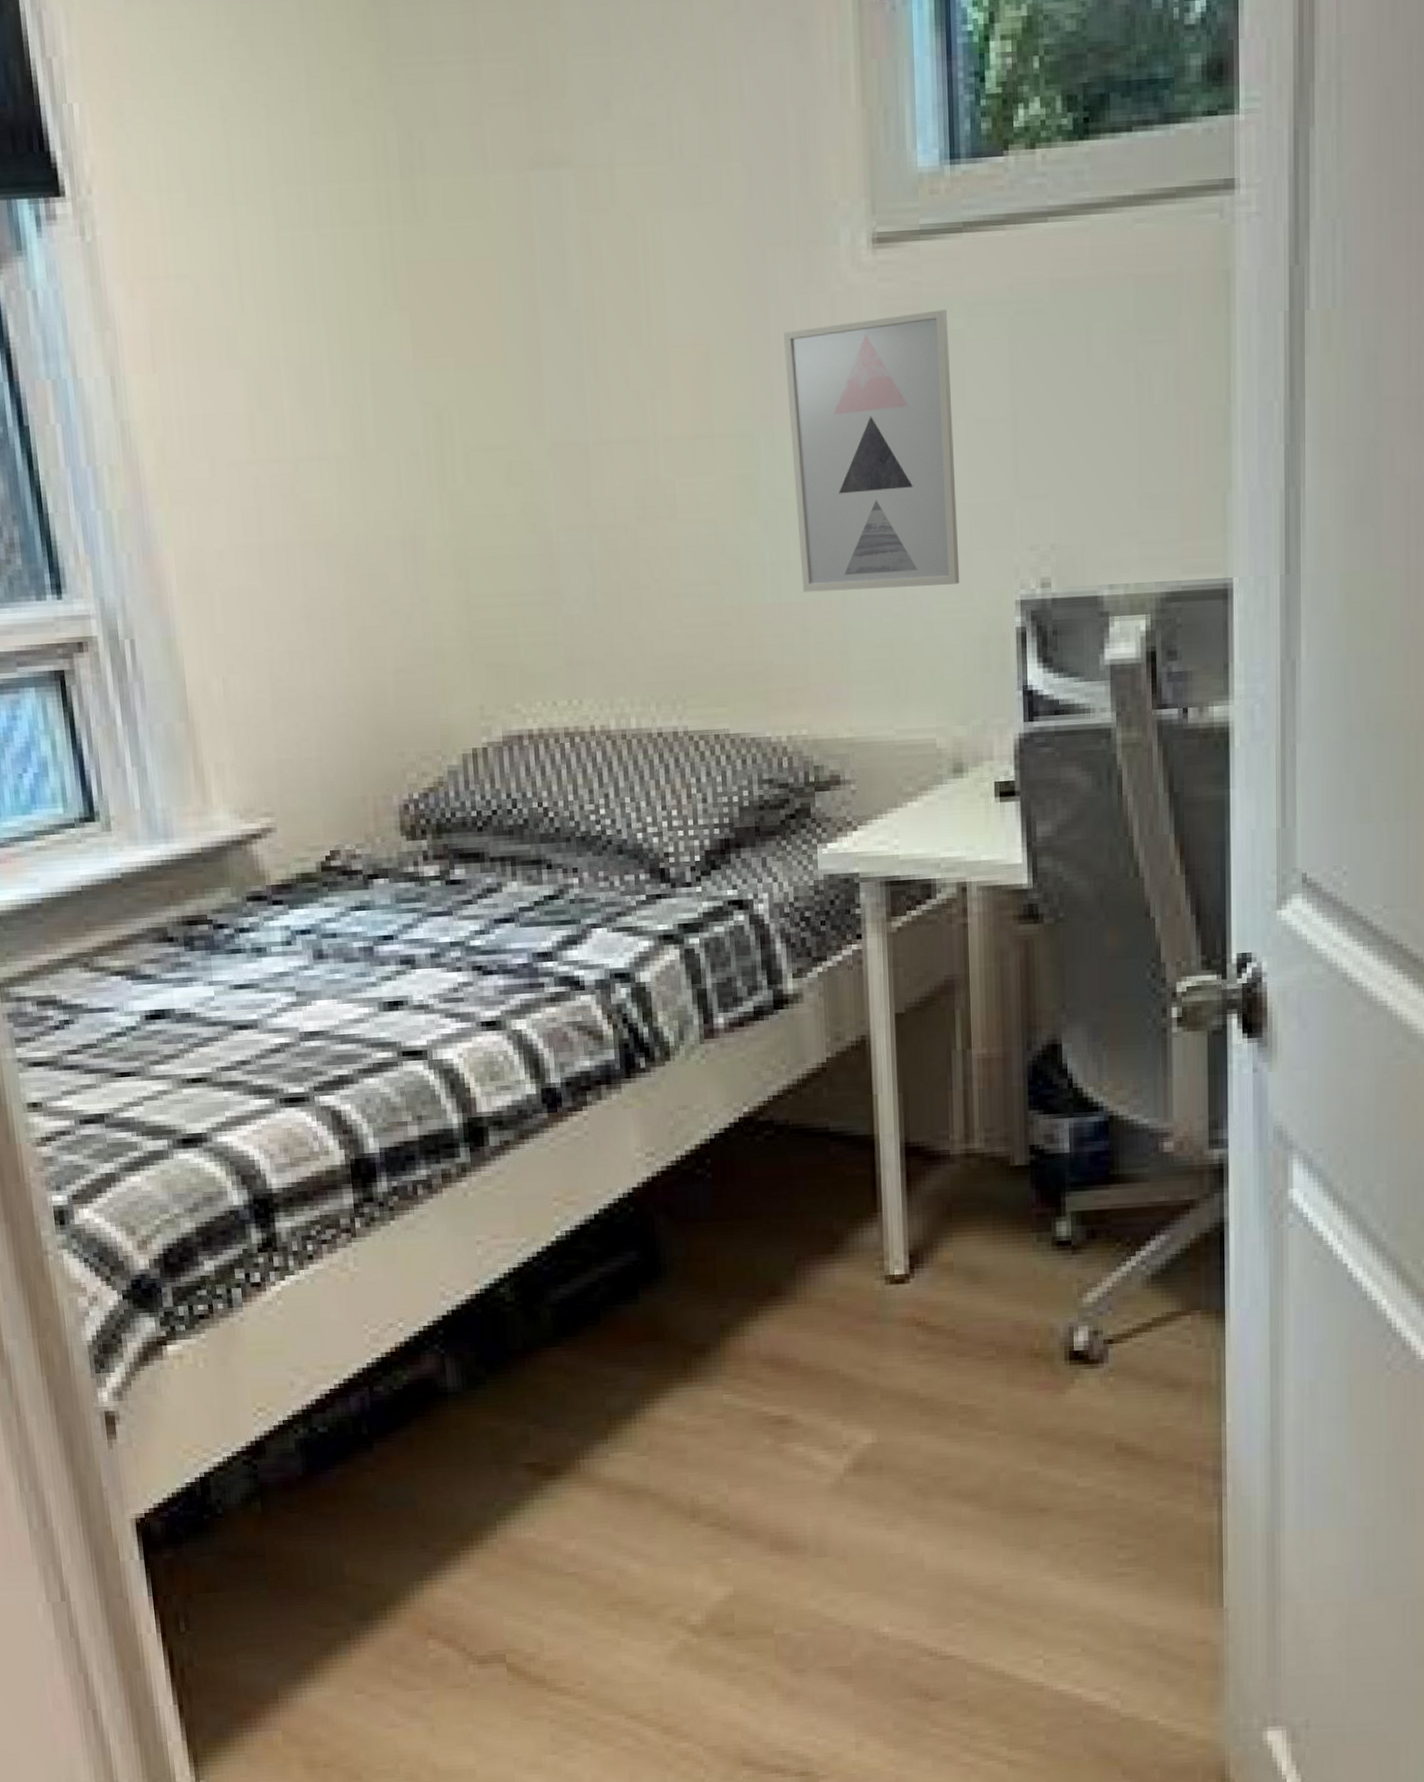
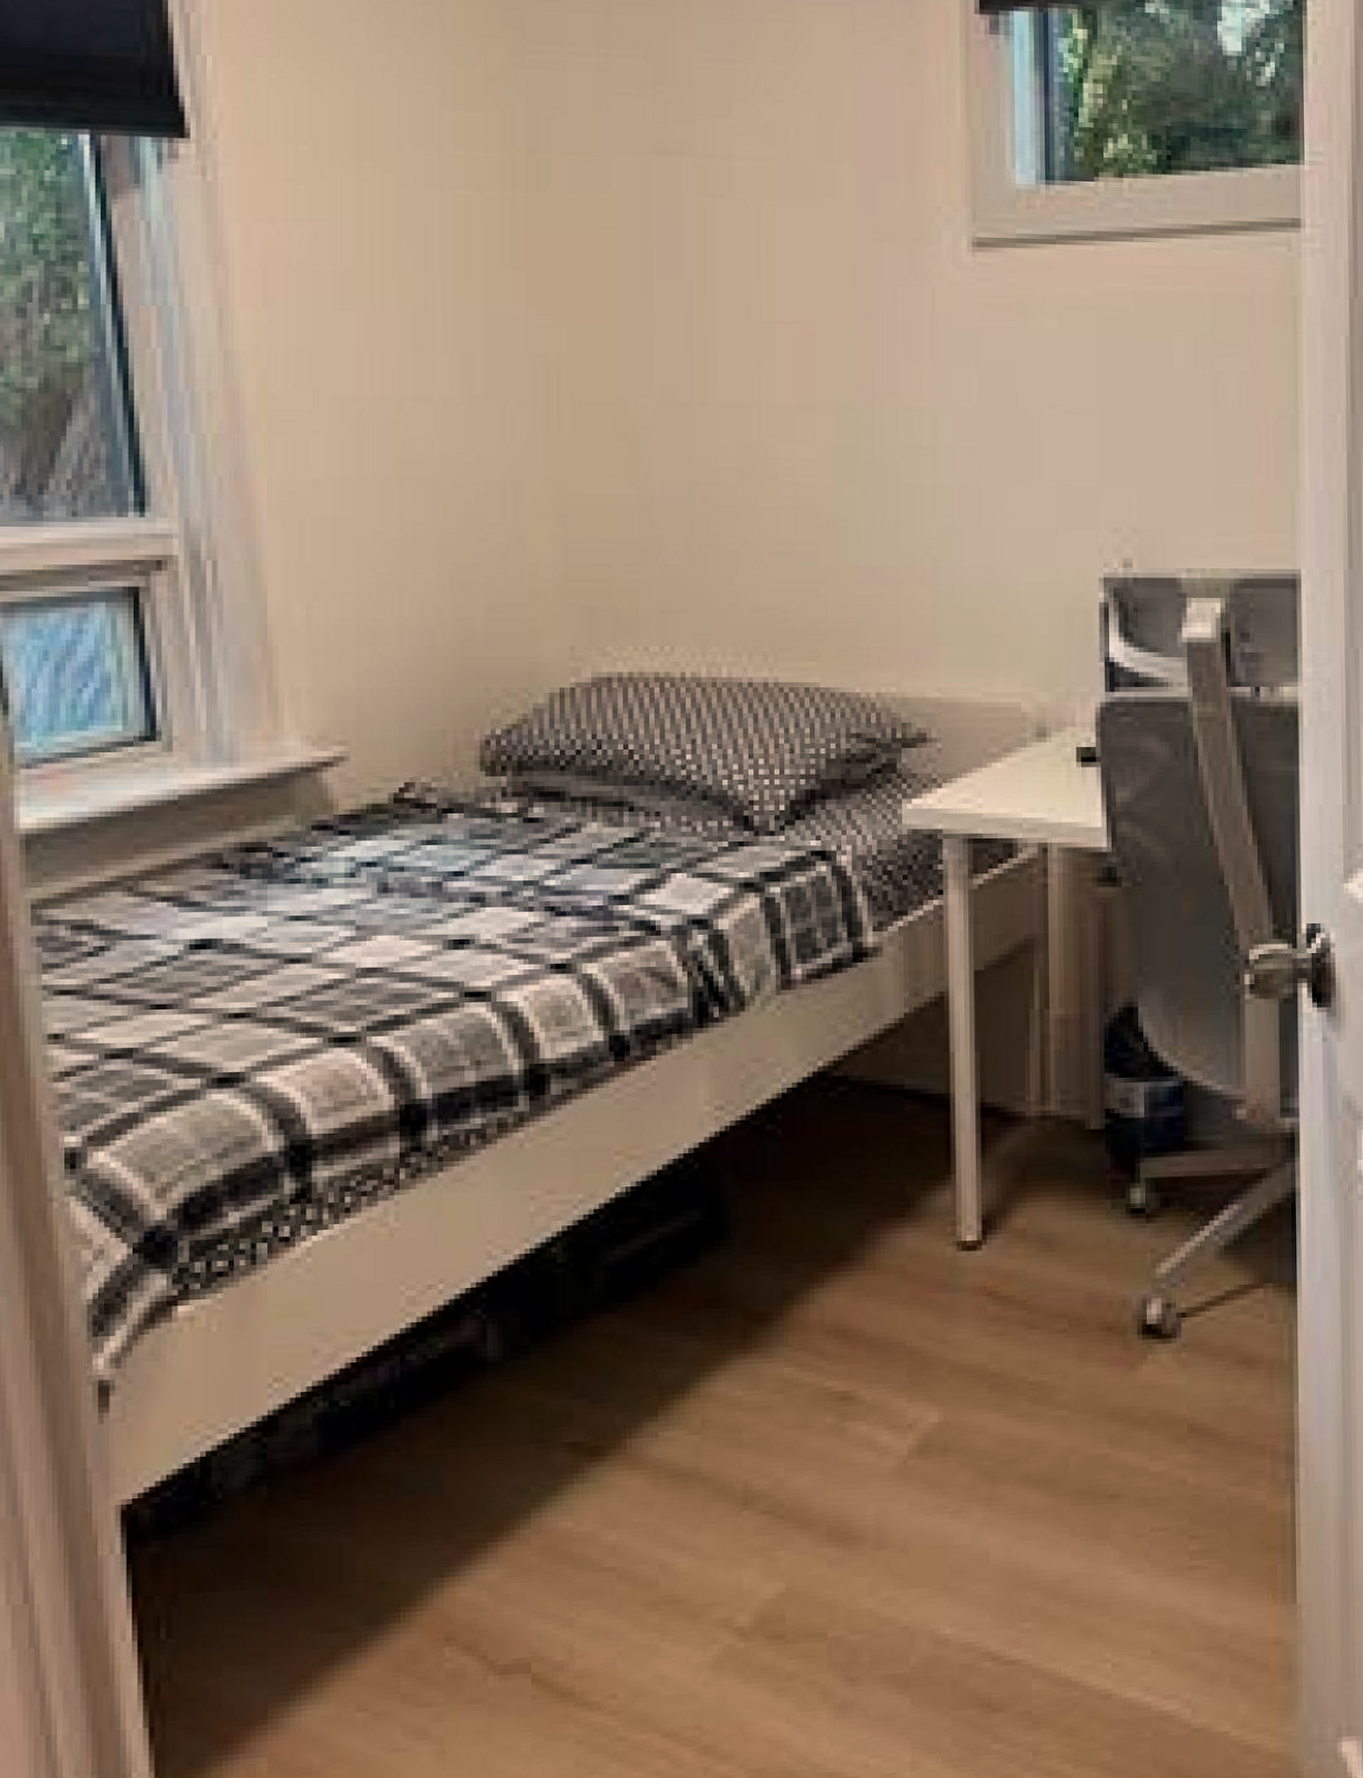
wall art: present [784,310,960,592] -> none [887,310,1047,559]

